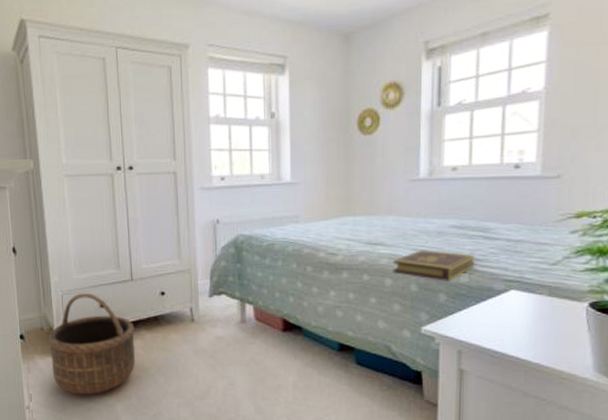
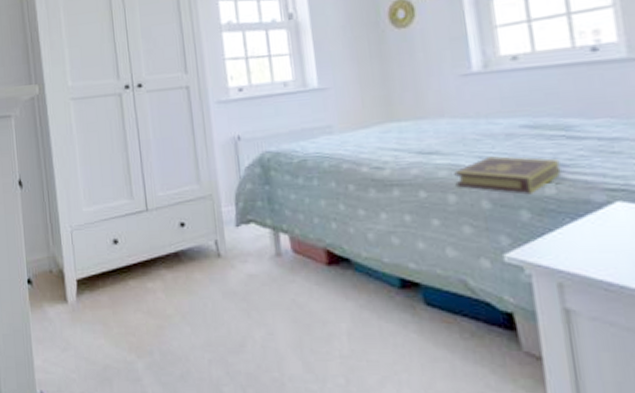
basket: present [48,292,136,395] -> none [58,227,156,350]

